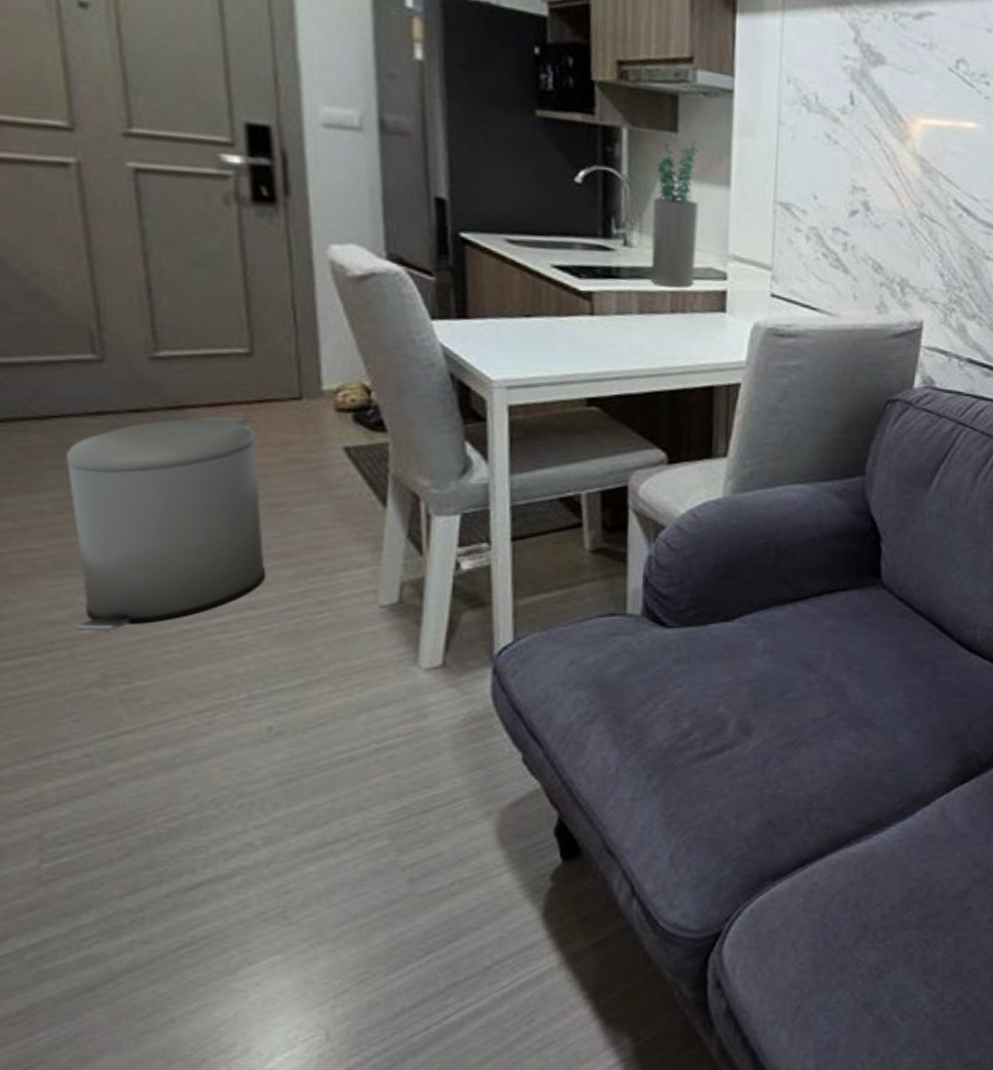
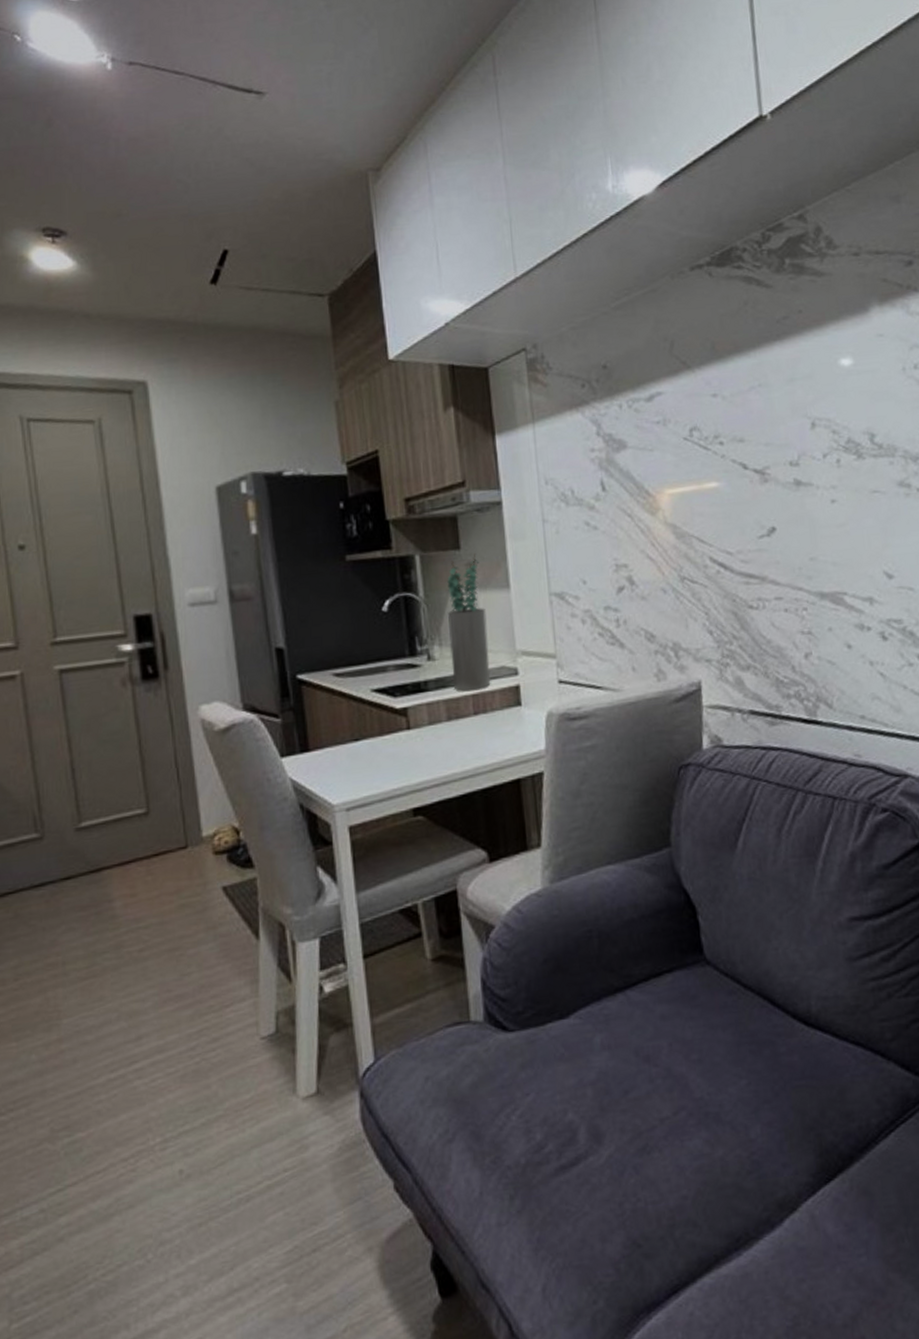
pedal bin: present [65,416,266,632] -> none [19,872,170,1088]

